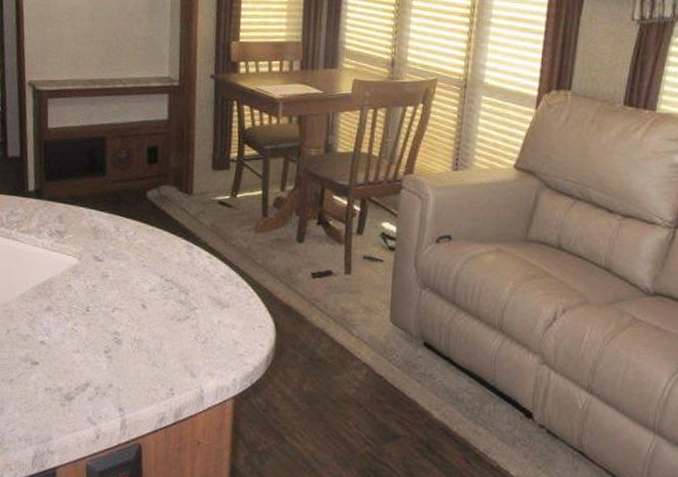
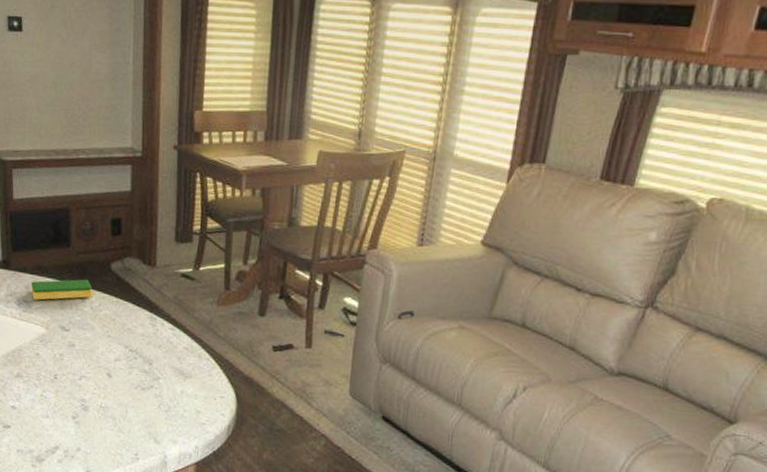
dish sponge: none [64,207,128,230] -> present [31,279,93,301]

